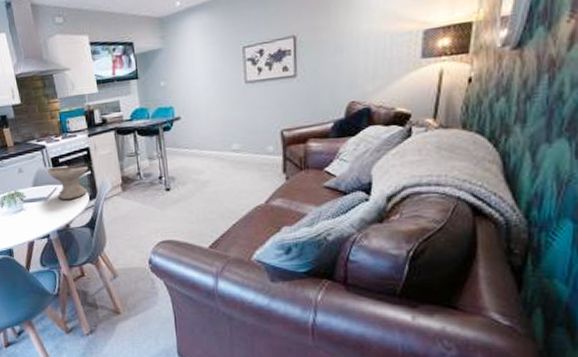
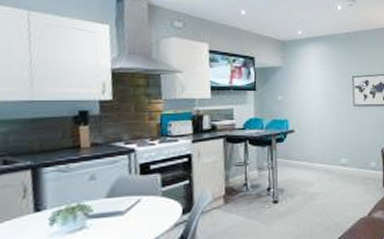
bowl: present [47,165,89,200] -> none [132,173,187,215]

